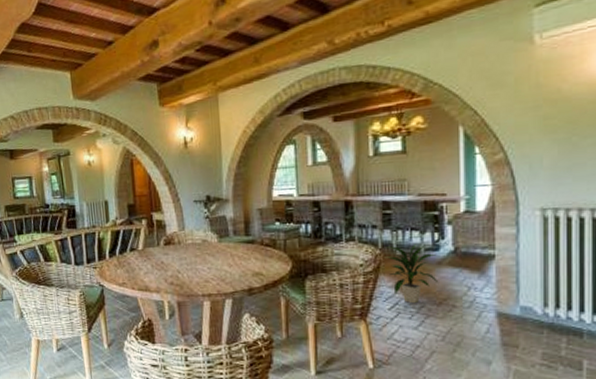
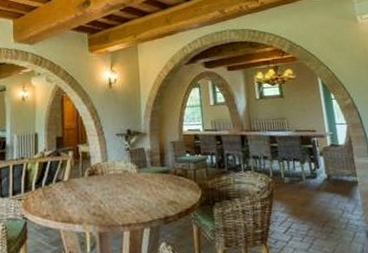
indoor plant: present [385,244,438,304] -> none [275,172,319,227]

